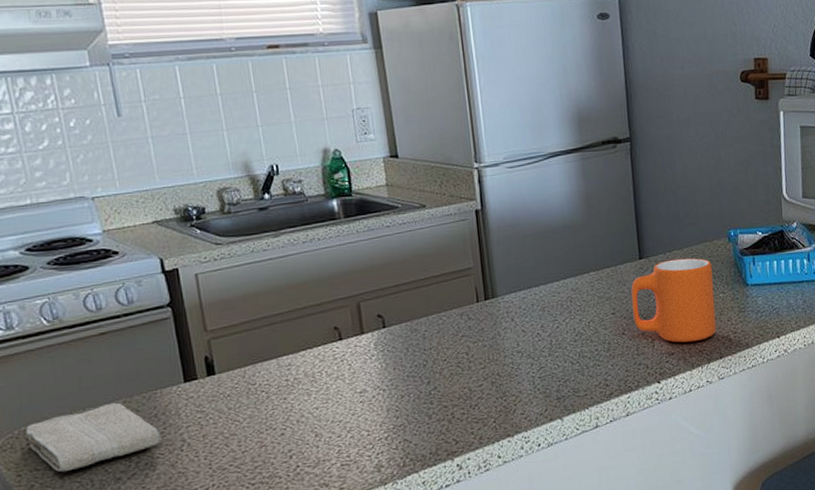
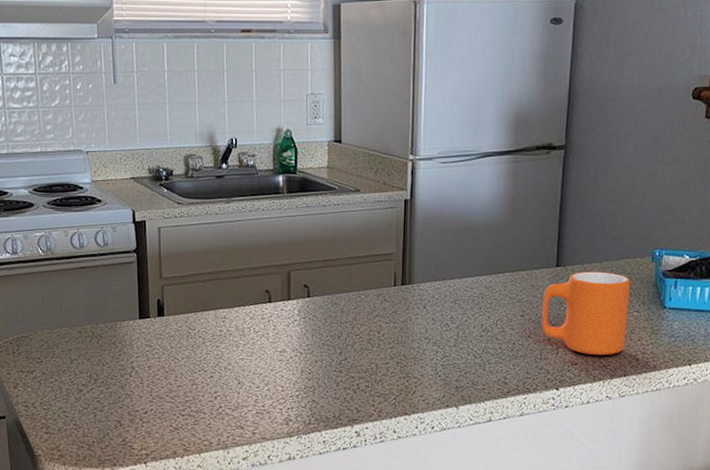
washcloth: present [26,402,163,473] -> none [18,327,117,377]

